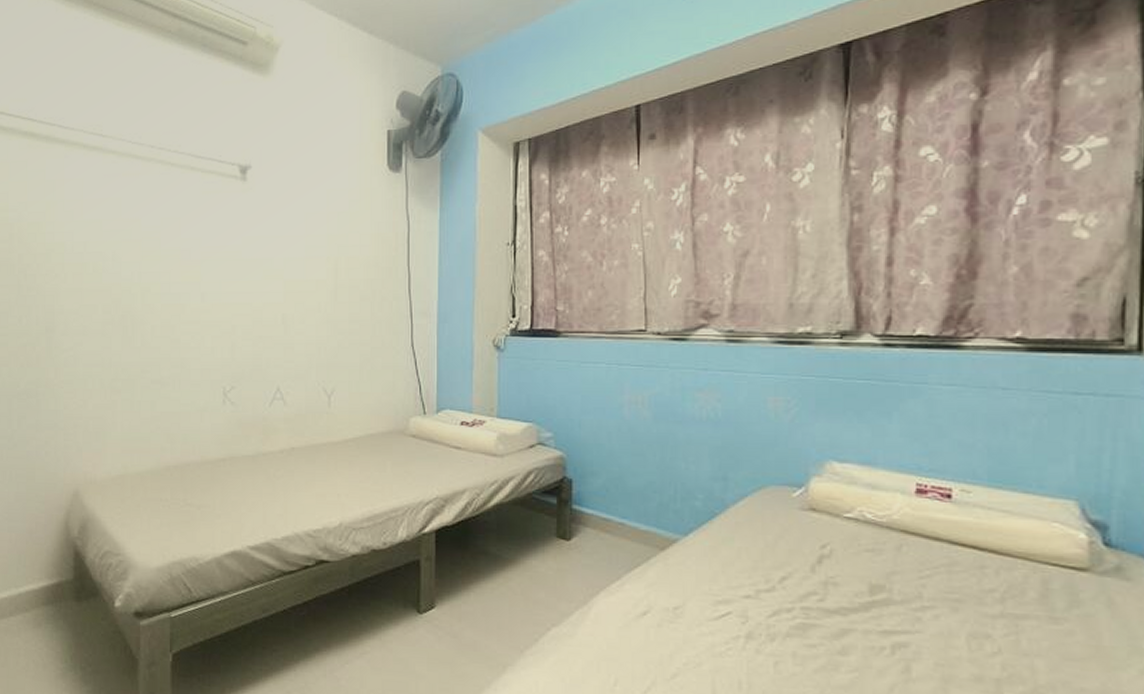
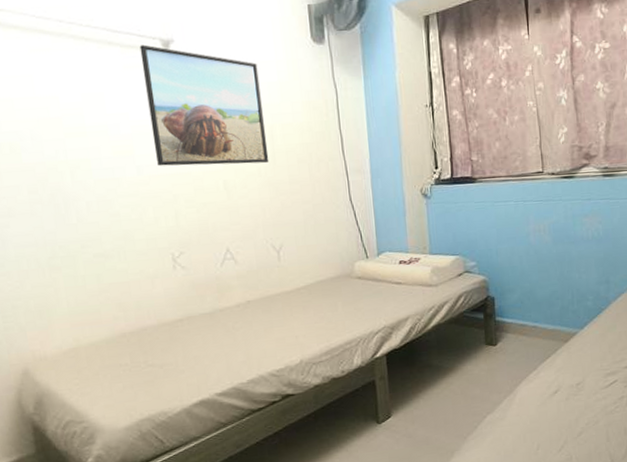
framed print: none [219,170,331,298] -> present [139,44,269,166]

